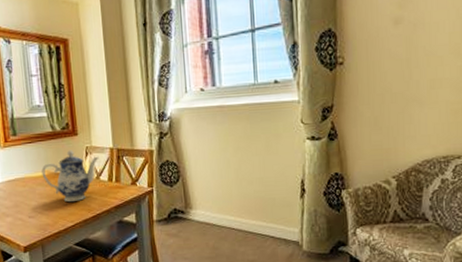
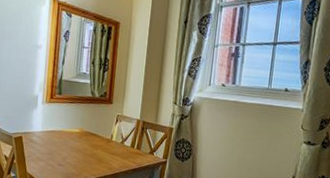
teapot: present [41,150,99,202] -> none [76,115,127,159]

